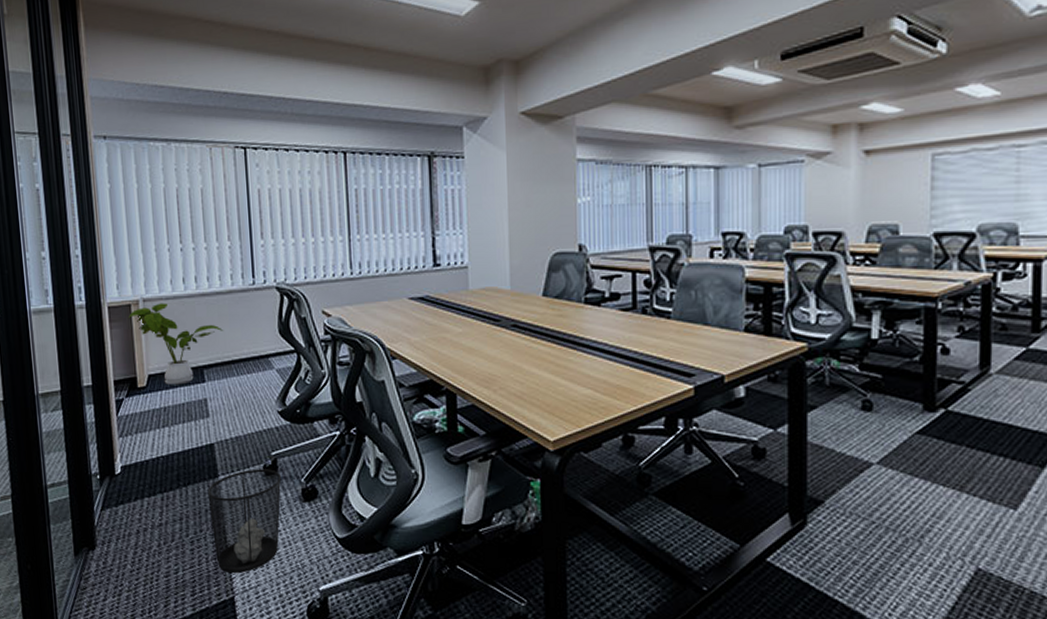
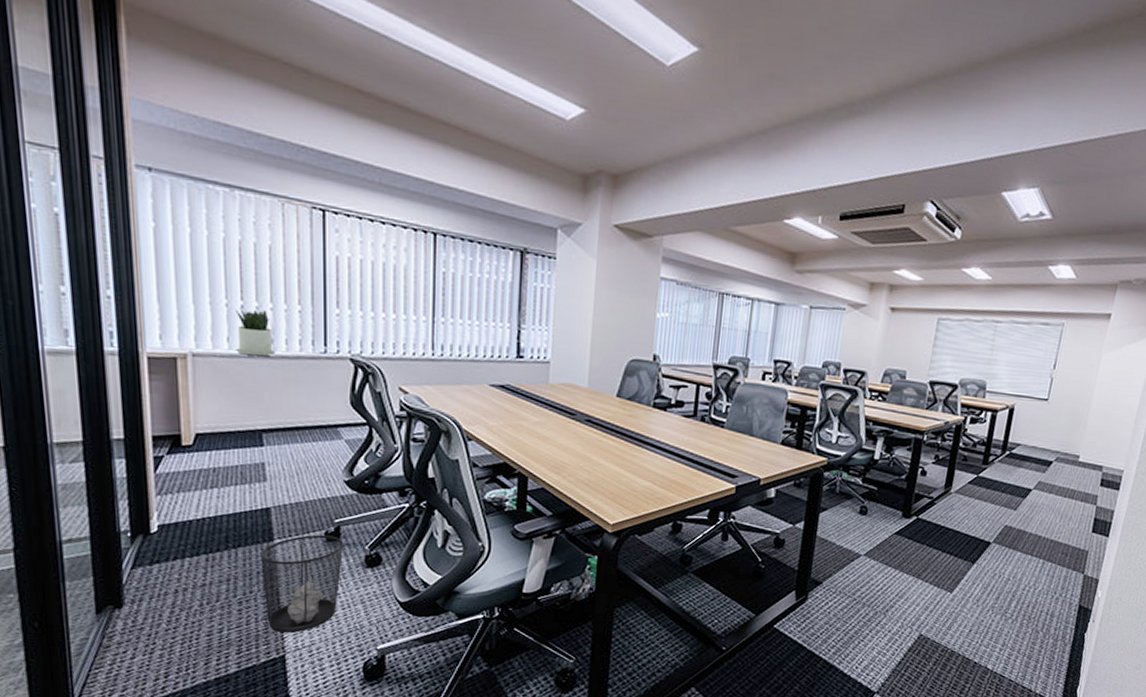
house plant: present [128,303,224,385] -> none [172,360,289,447]
planter: none [175,250,212,295] -> present [234,308,276,357]

